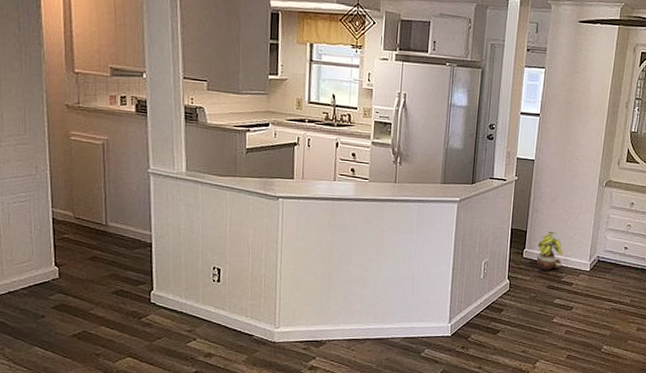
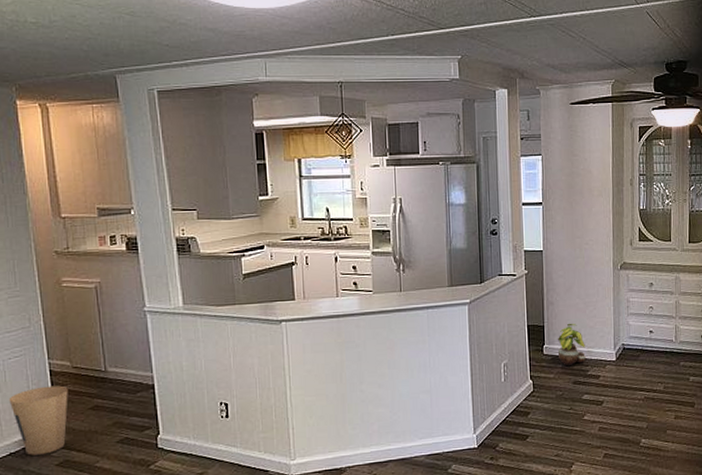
trash can: none [11,232,69,297] -> present [8,385,68,455]

